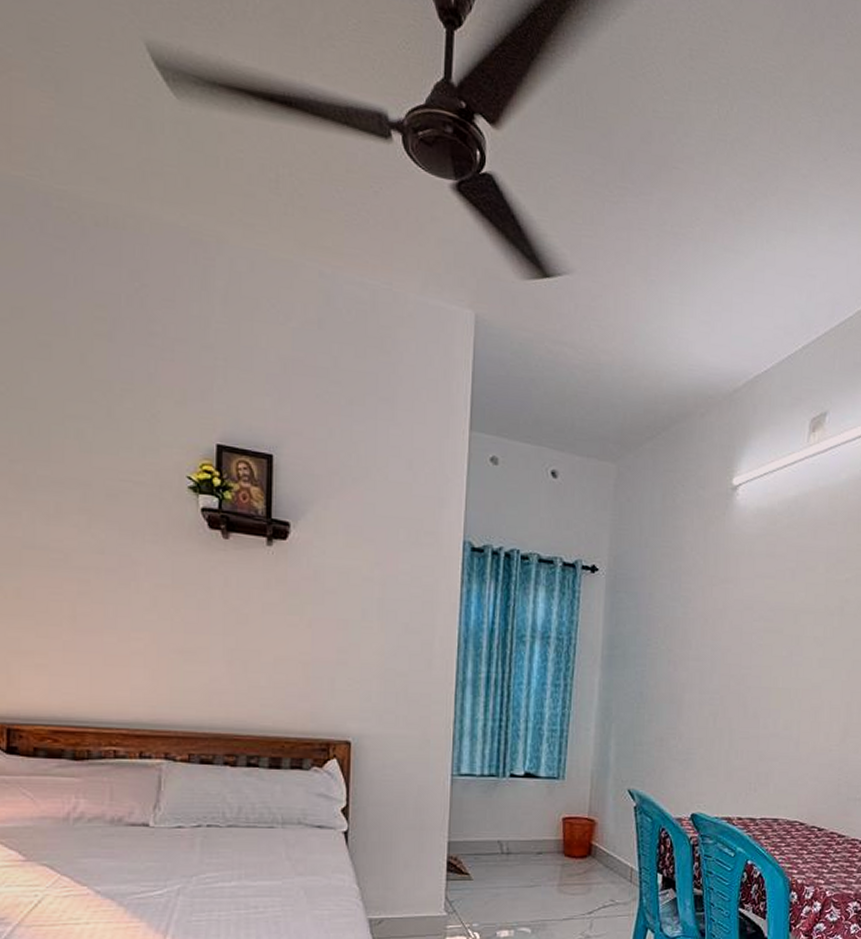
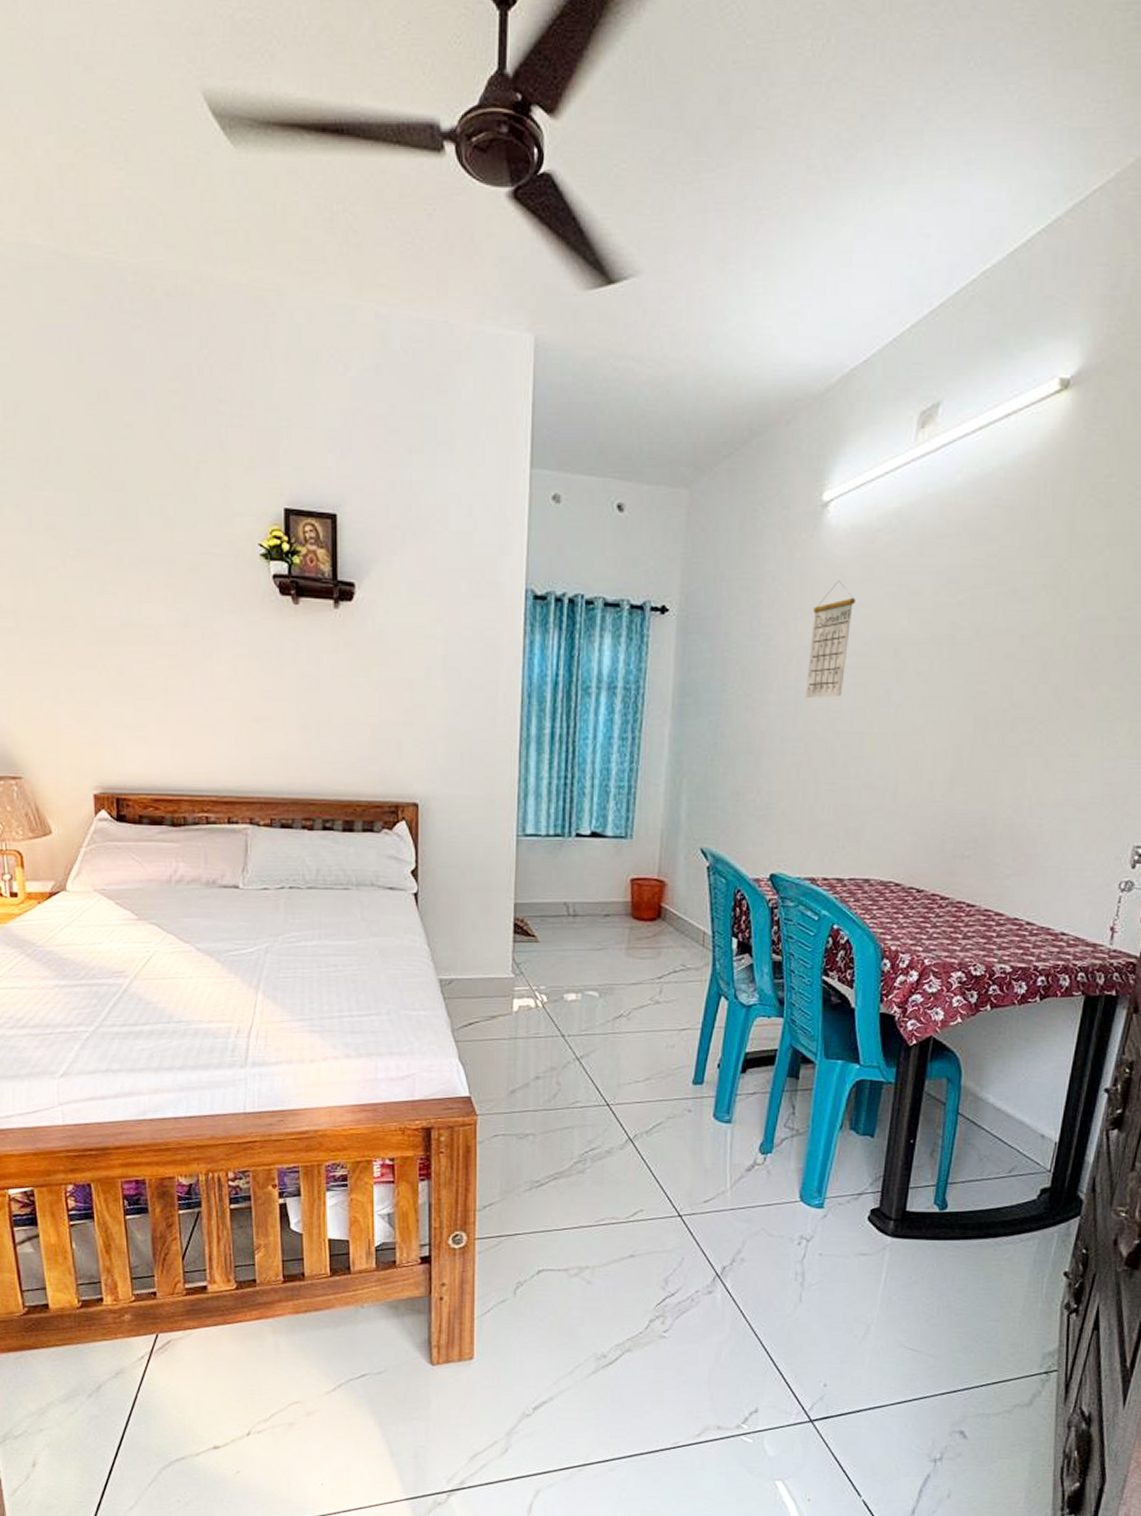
calendar: none [720,553,761,656] -> present [805,580,855,698]

